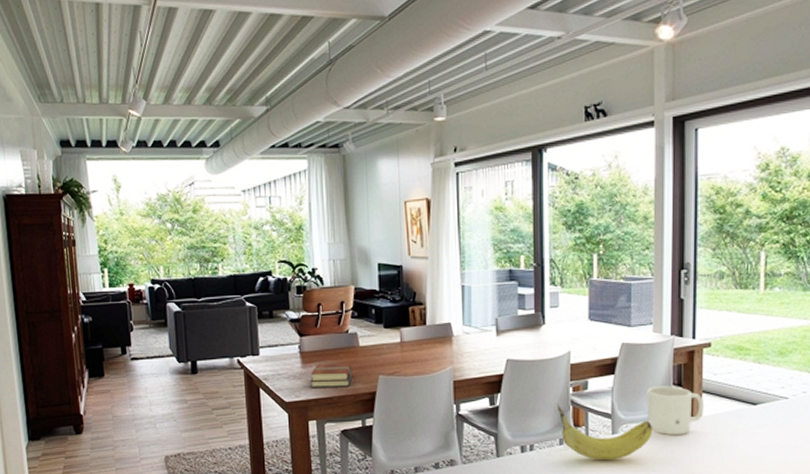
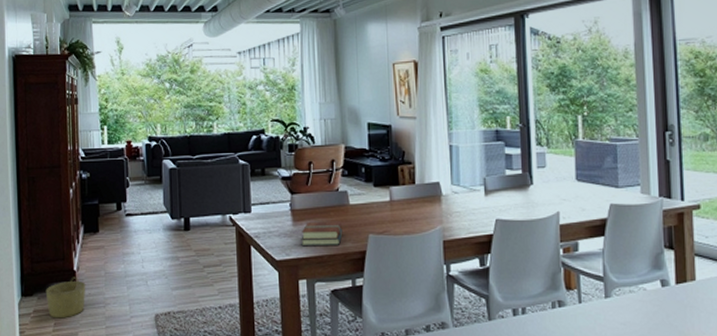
basket: none [52,420,94,461] -> present [45,276,86,319]
fruit: present [558,404,653,461] -> none [548,266,647,326]
mug: present [646,386,705,435] -> none [638,248,698,299]

